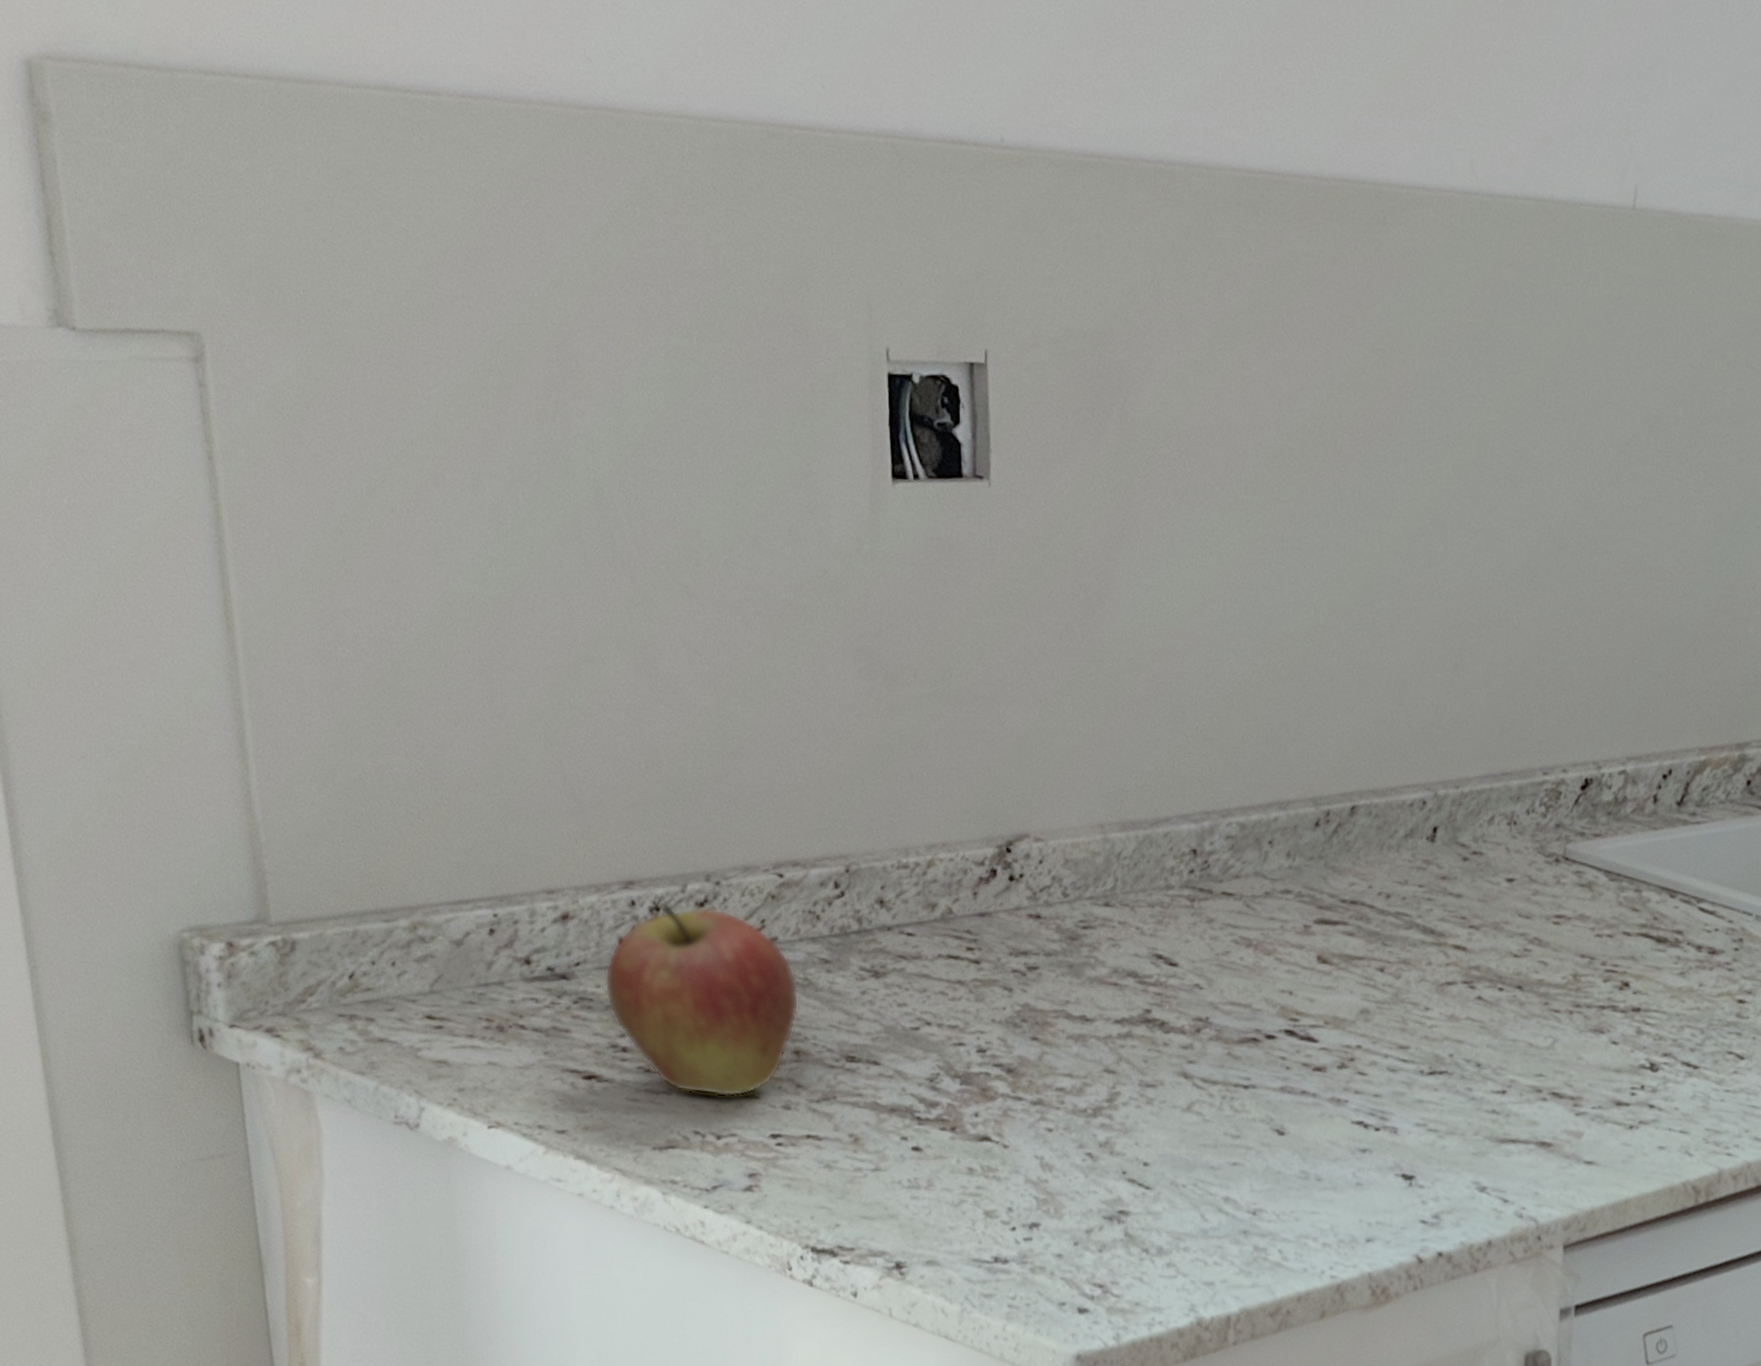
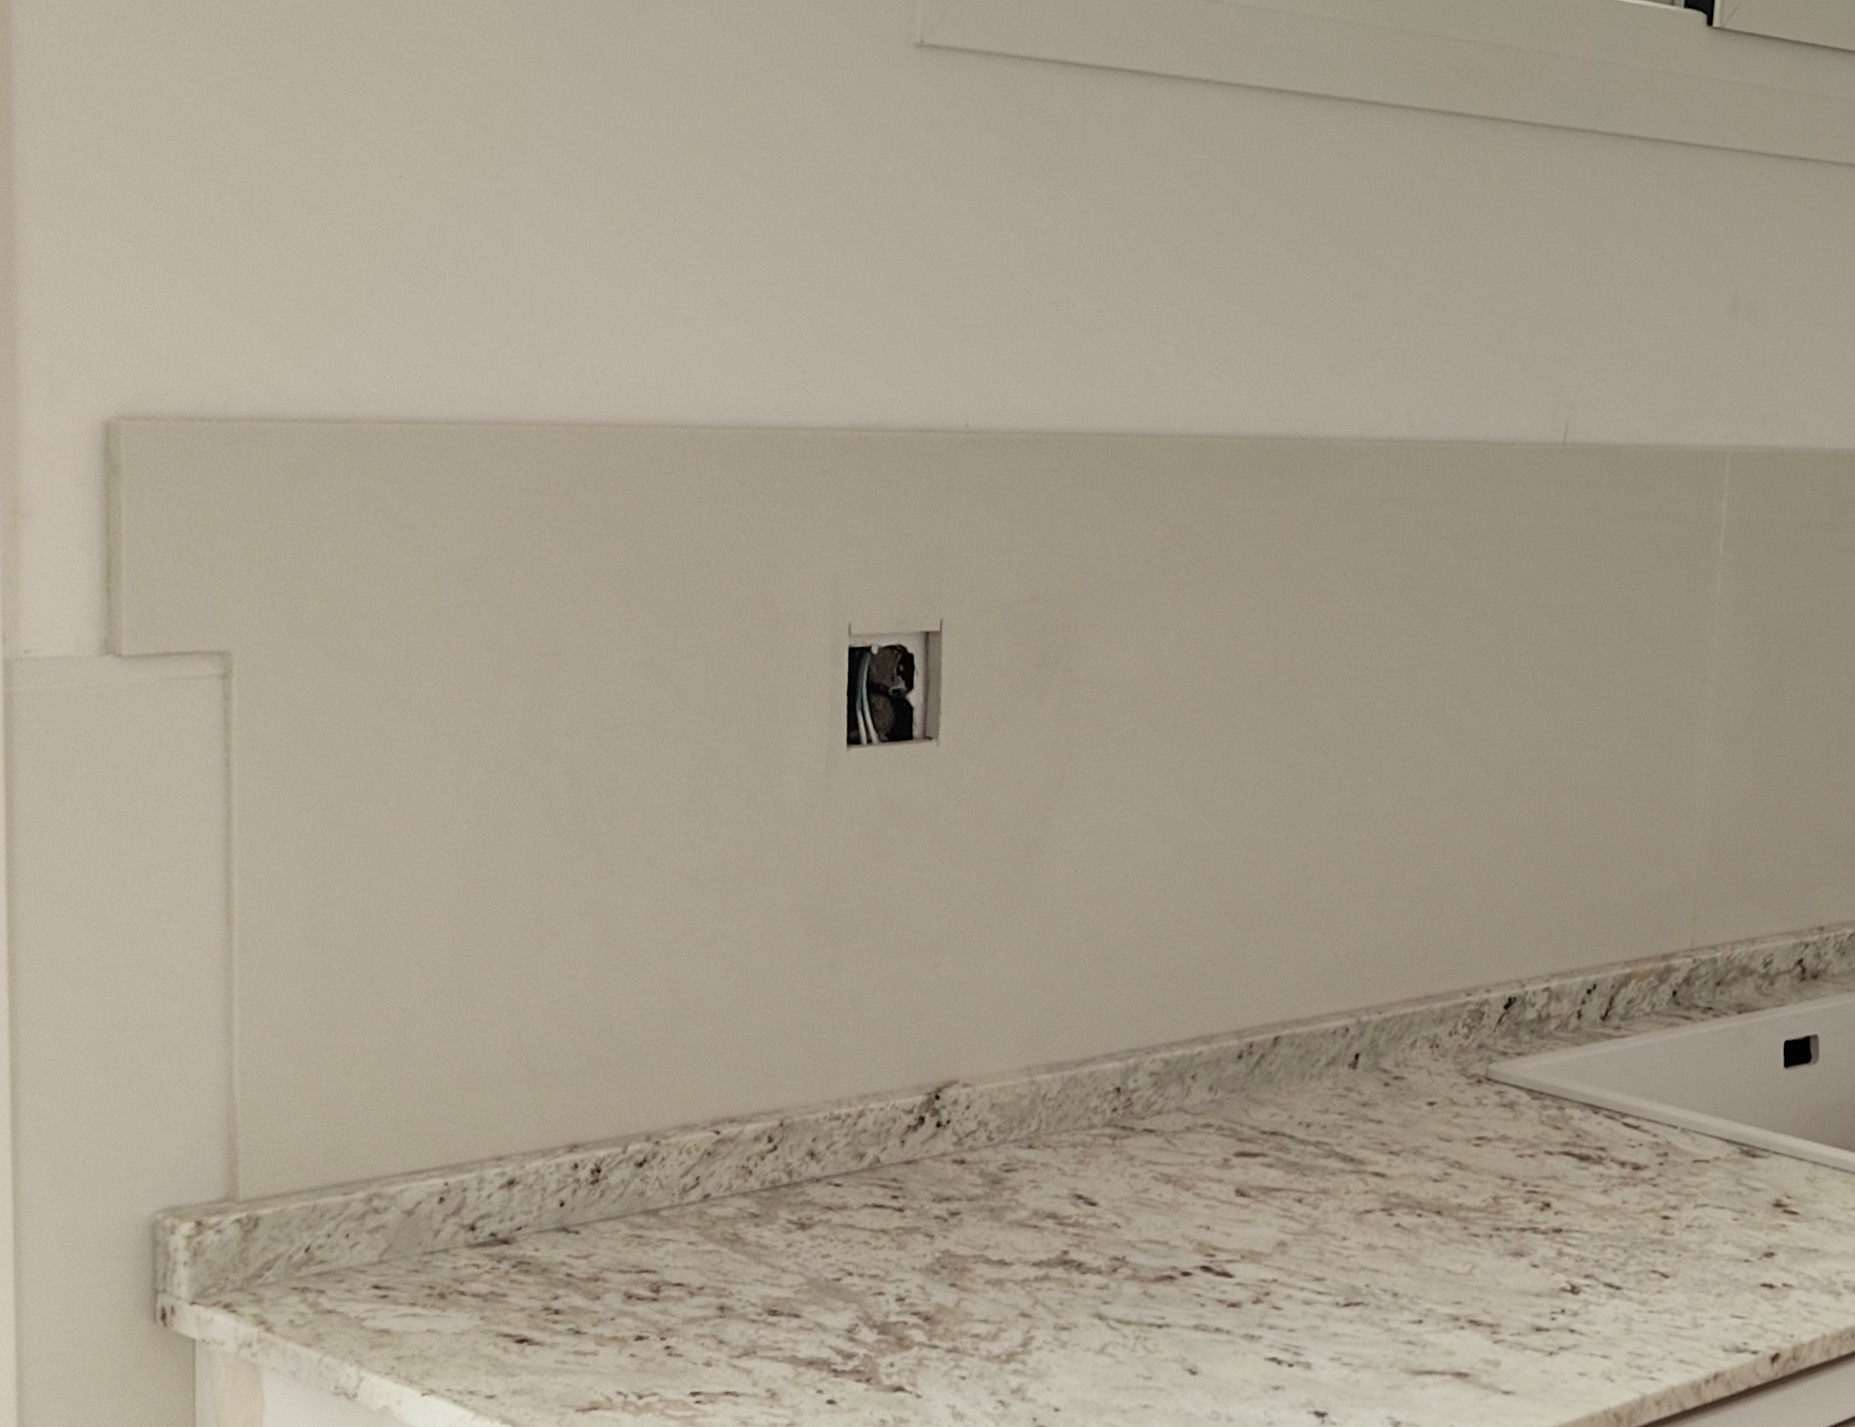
apple: present [604,901,799,1098] -> none [542,1163,728,1356]

